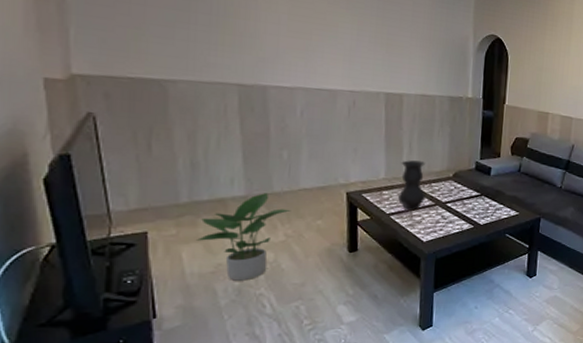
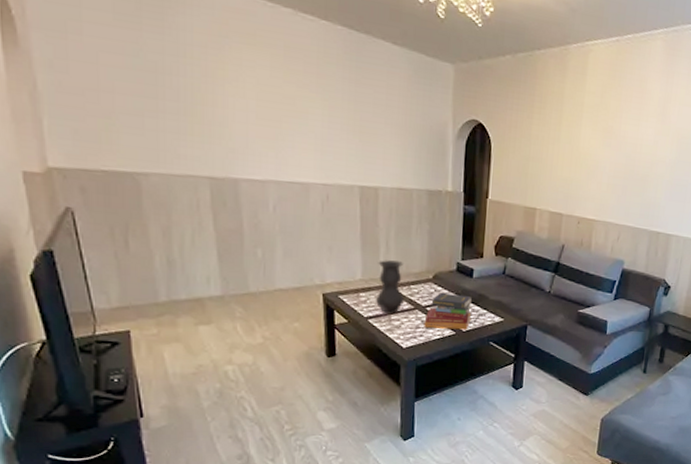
potted plant: present [197,193,291,281] -> none [177,293,268,383]
books: none [444,190,489,224] -> present [424,293,472,330]

